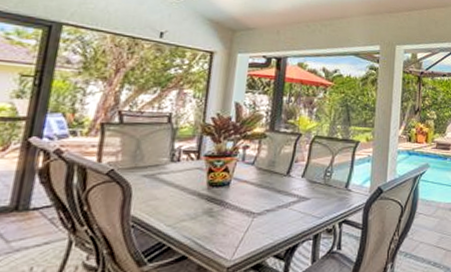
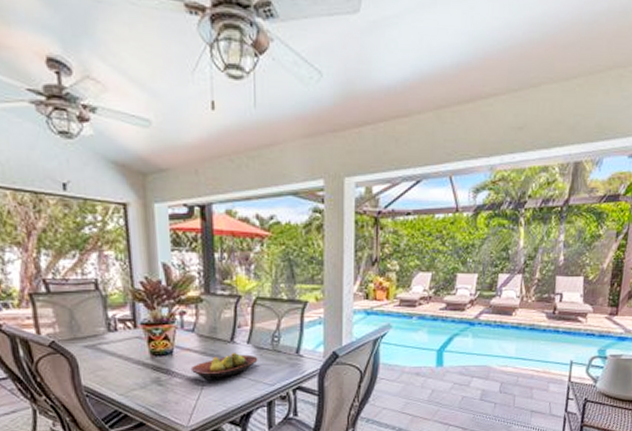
fruit bowl: none [244,186,310,213] -> present [190,353,258,381]

